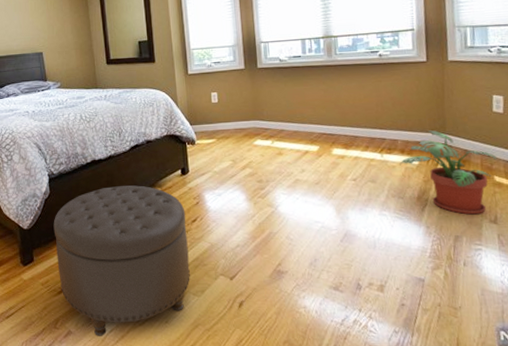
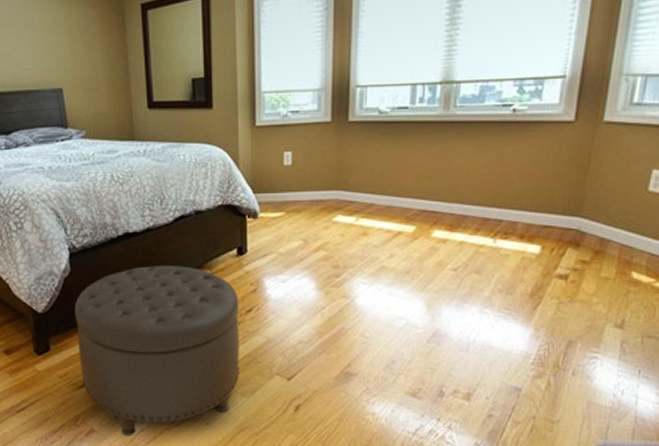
potted plant: present [400,130,497,215] -> none [515,212,641,317]

